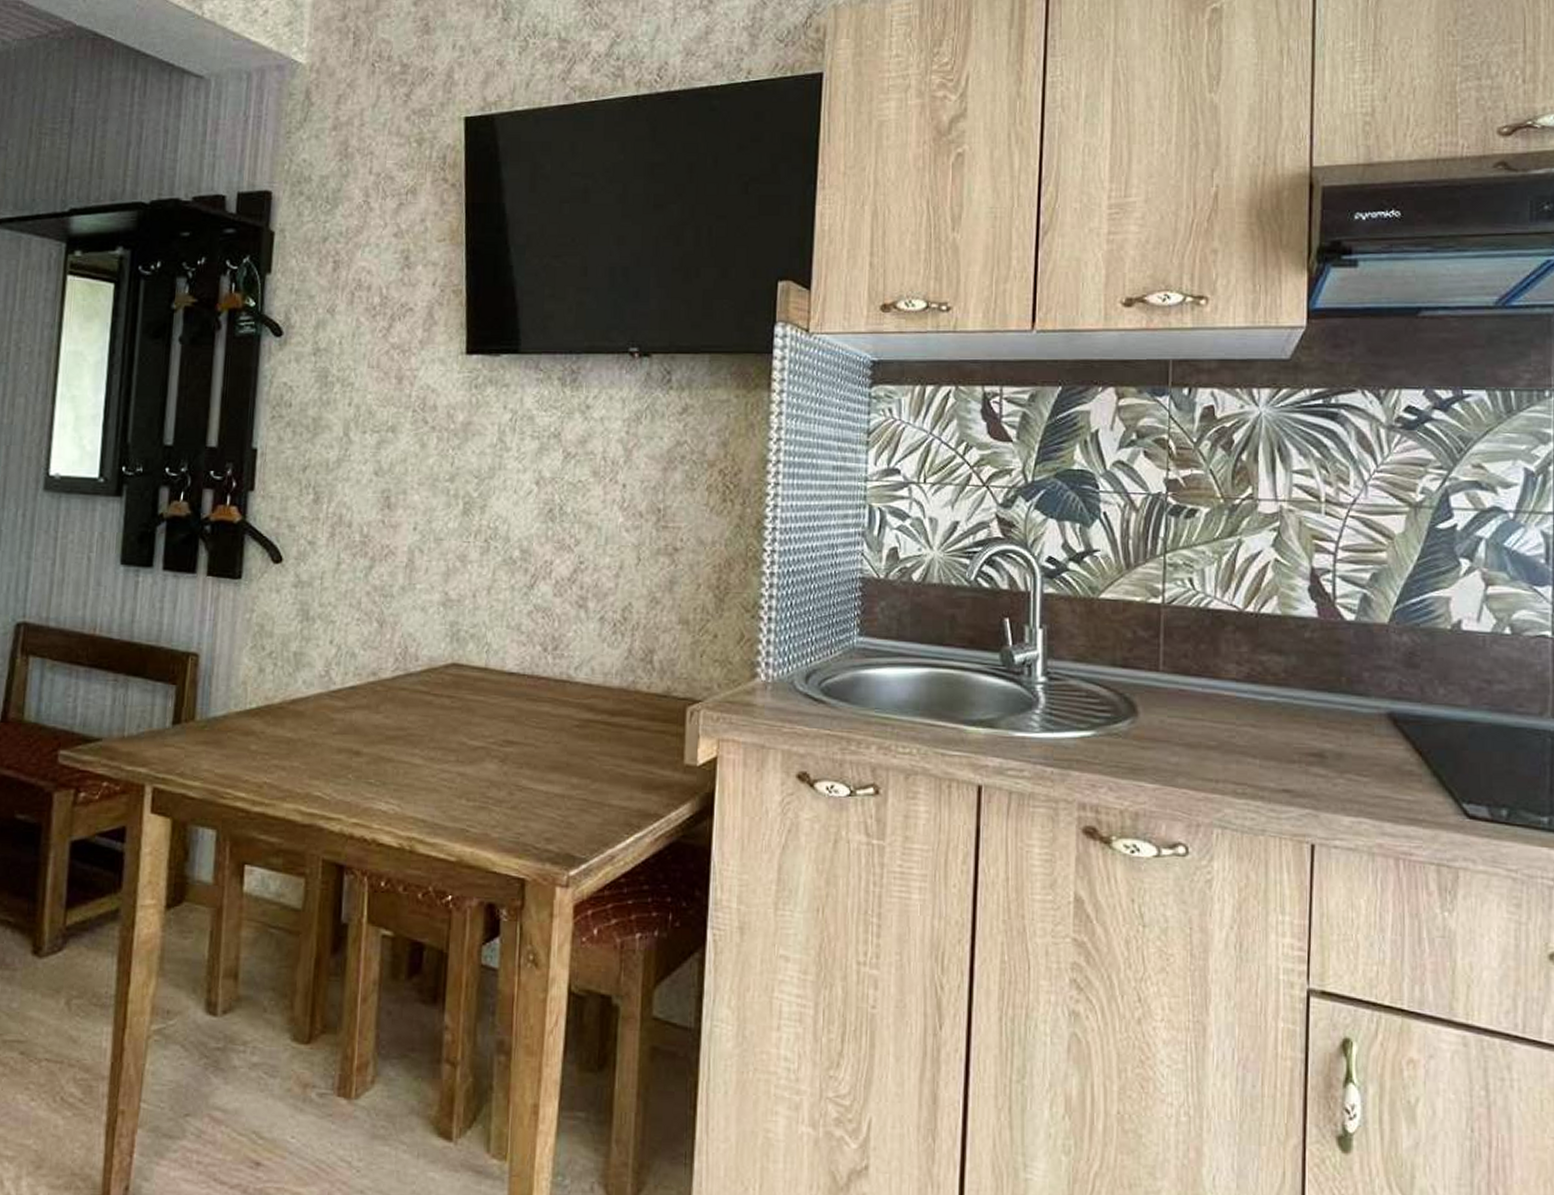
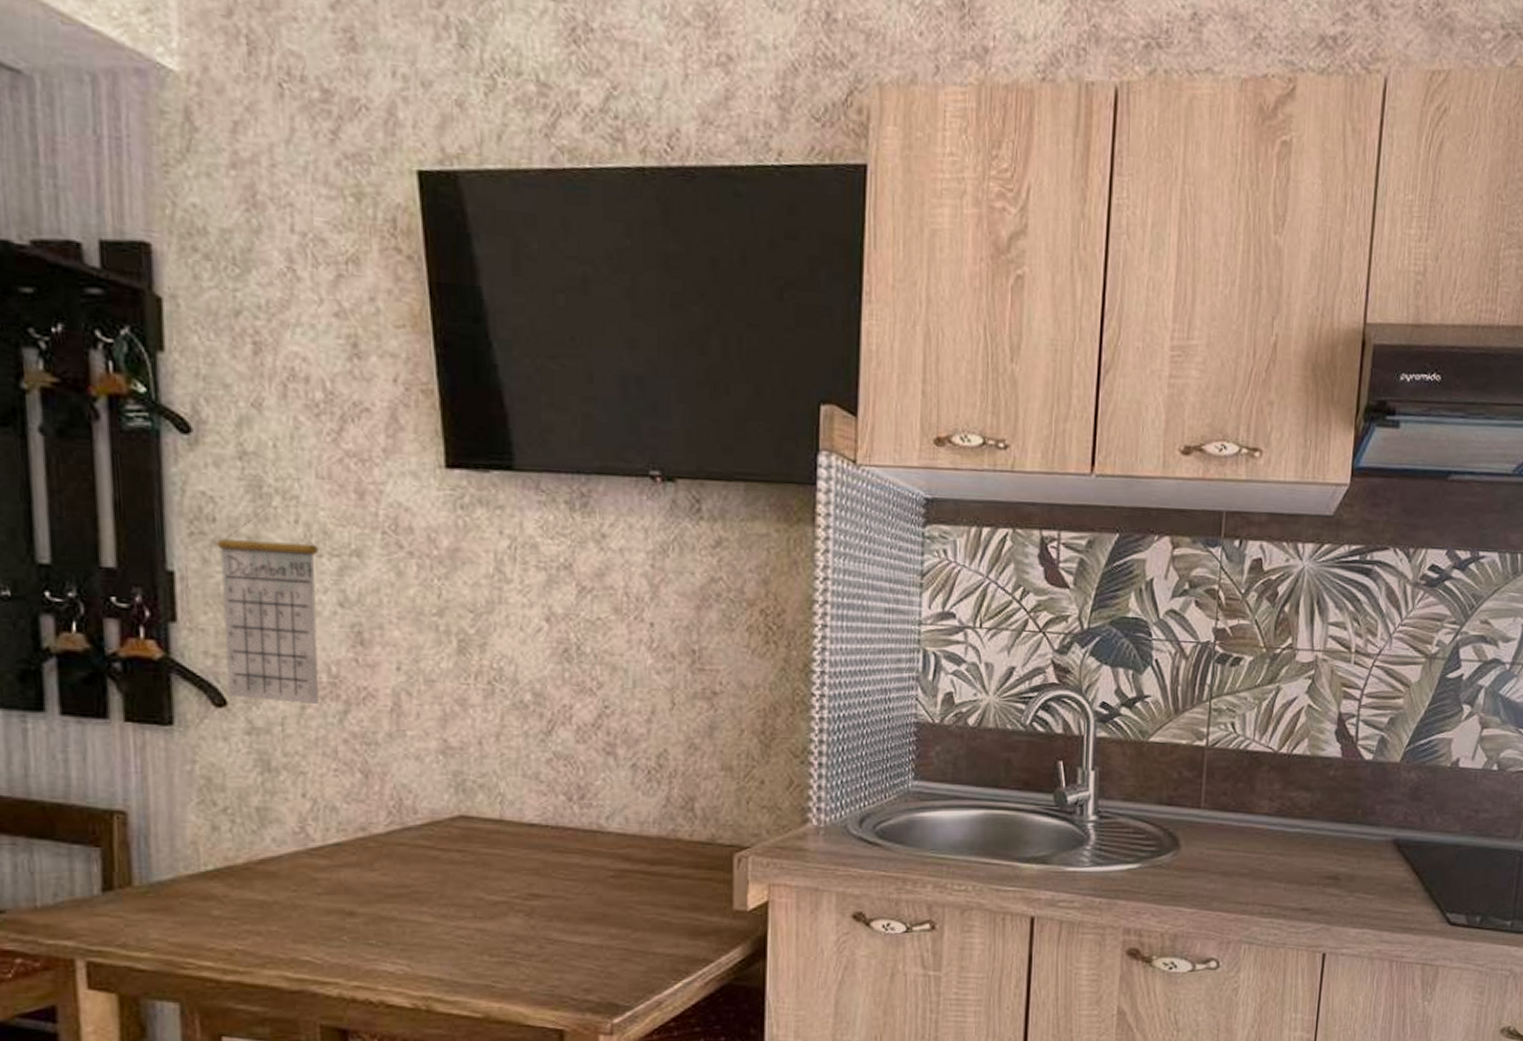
calendar: none [283,391,364,561] -> present [216,505,319,705]

